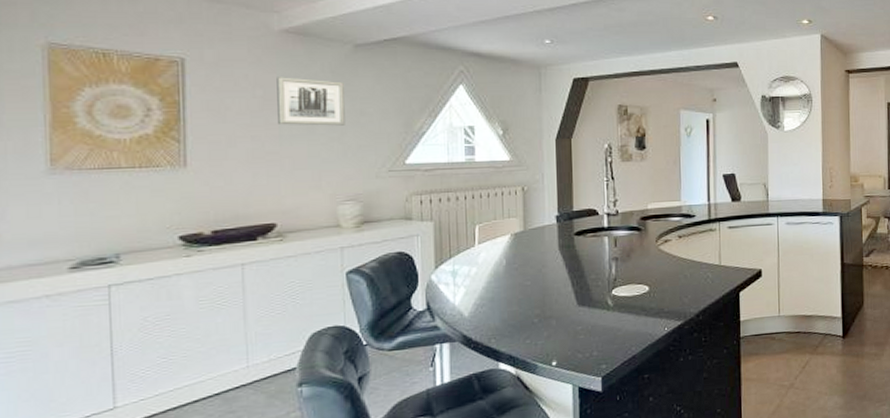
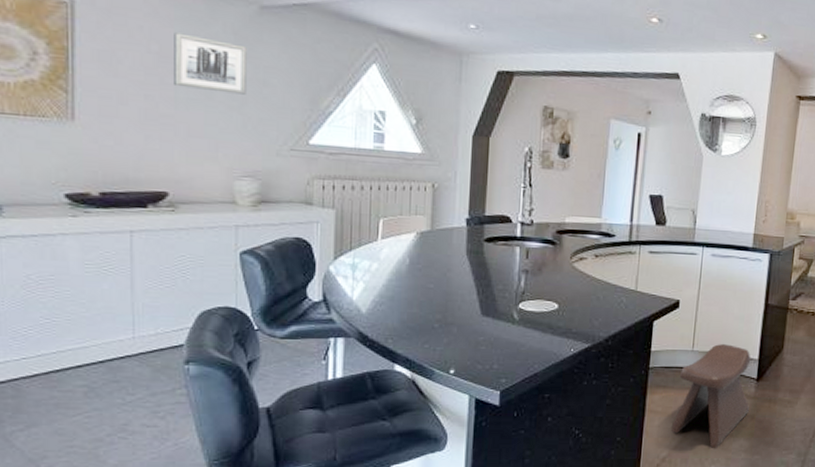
stool: none [768,306,839,410] -> present [672,344,751,449]

